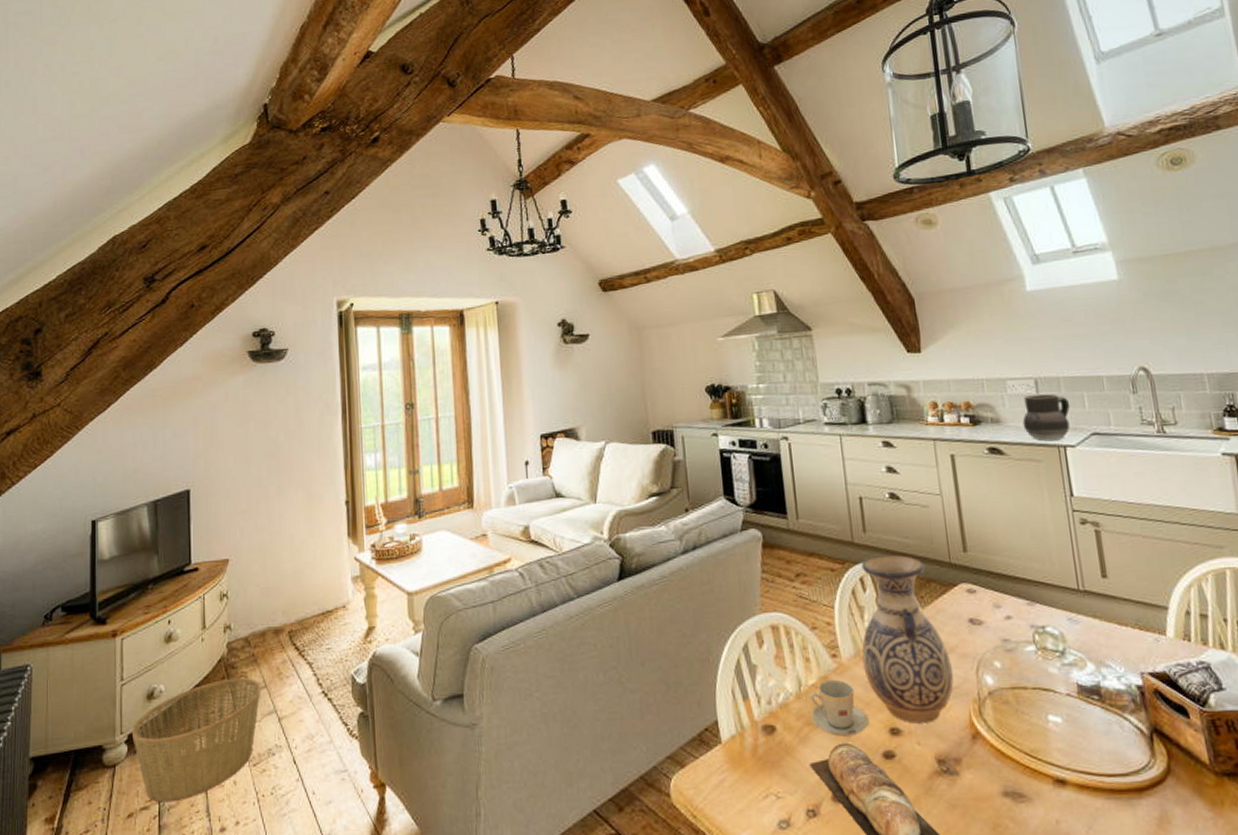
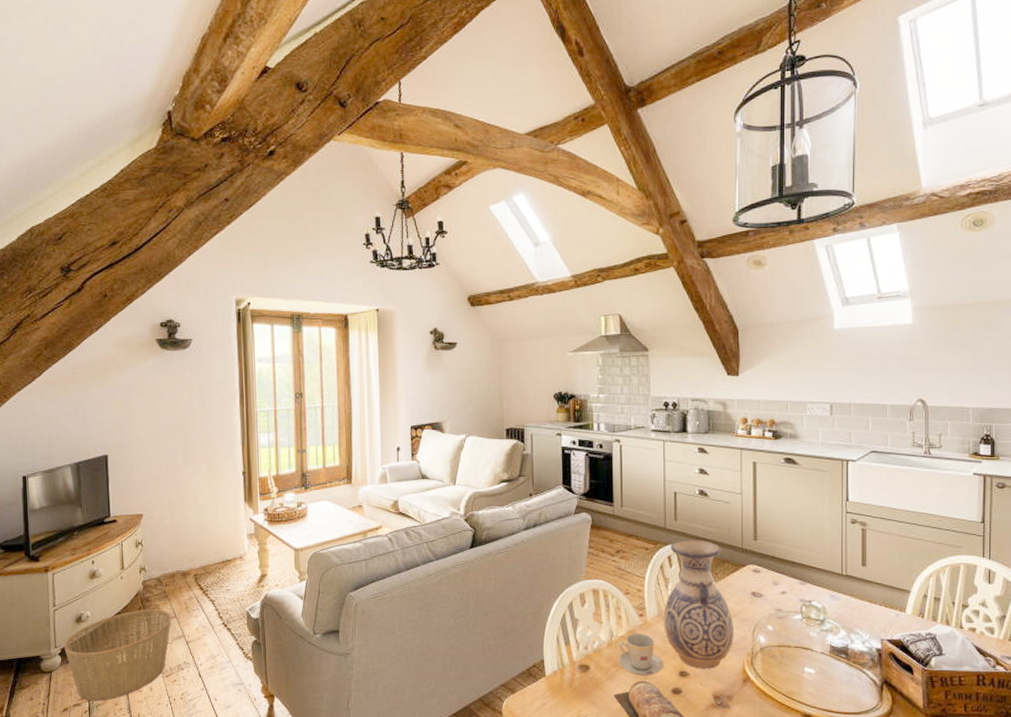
ceramic jug: present [1022,394,1071,442] -> none [816,417,857,456]

